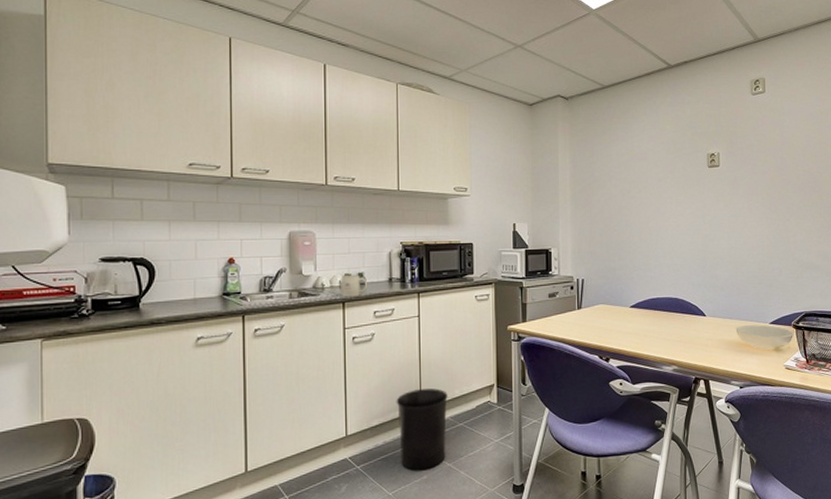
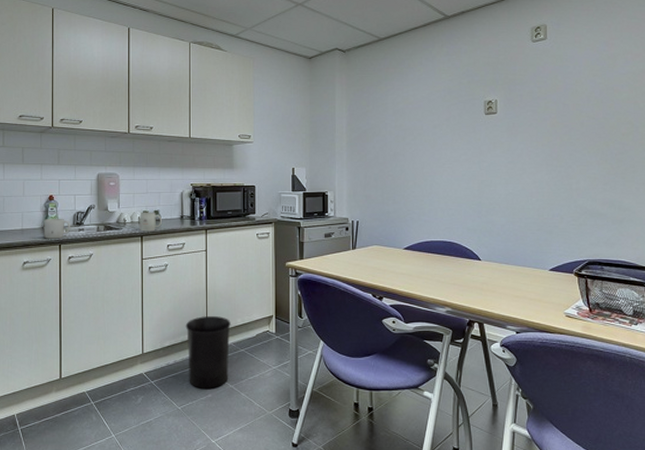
mug: none [222,284,257,309] -> present [43,218,71,239]
bowl: present [735,325,794,351] -> none [512,271,576,297]

